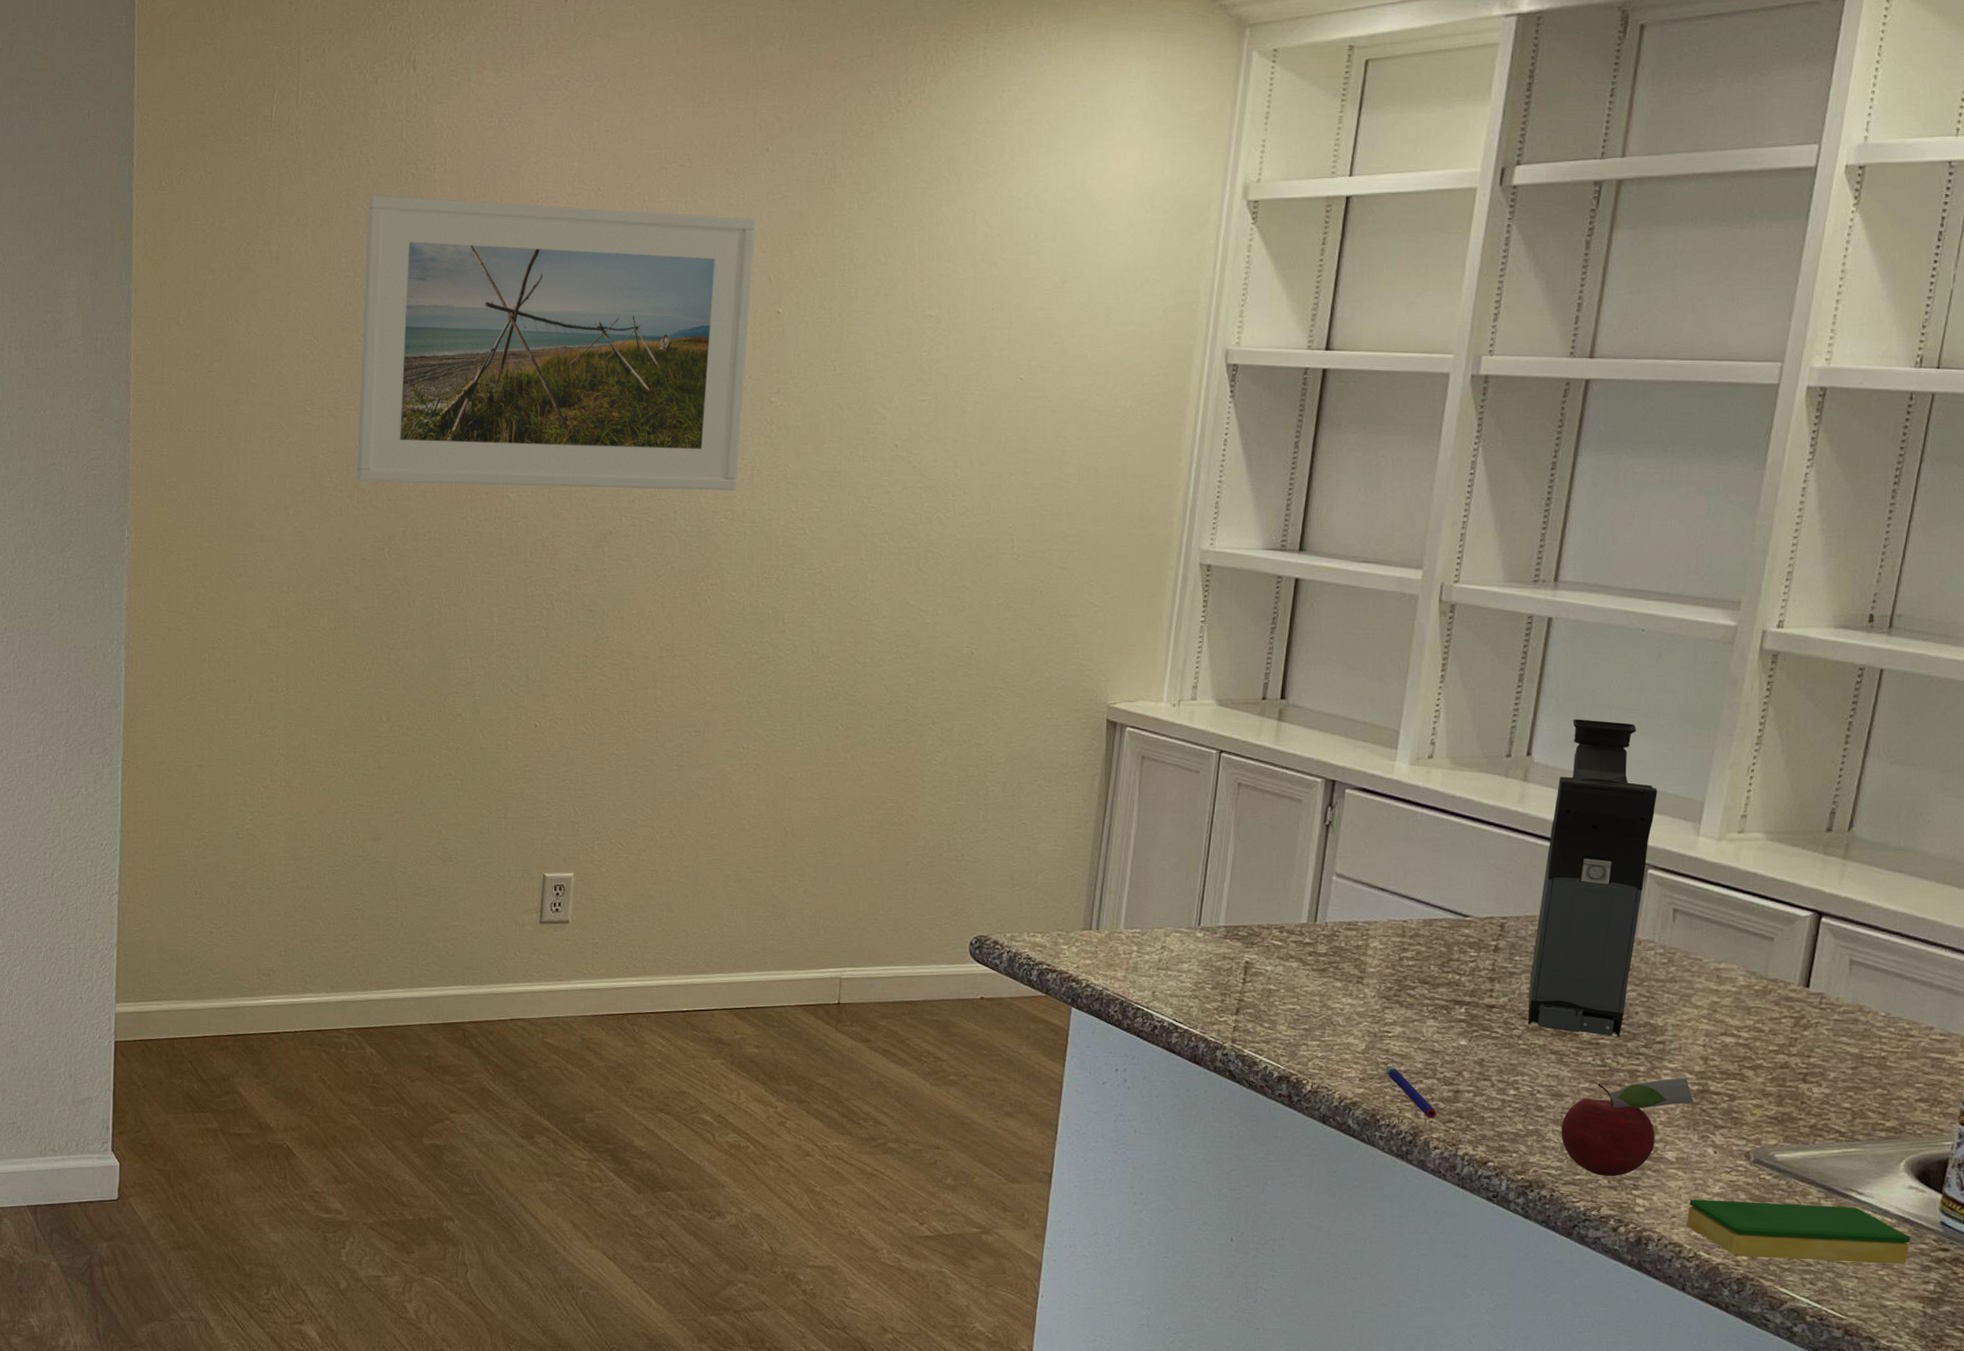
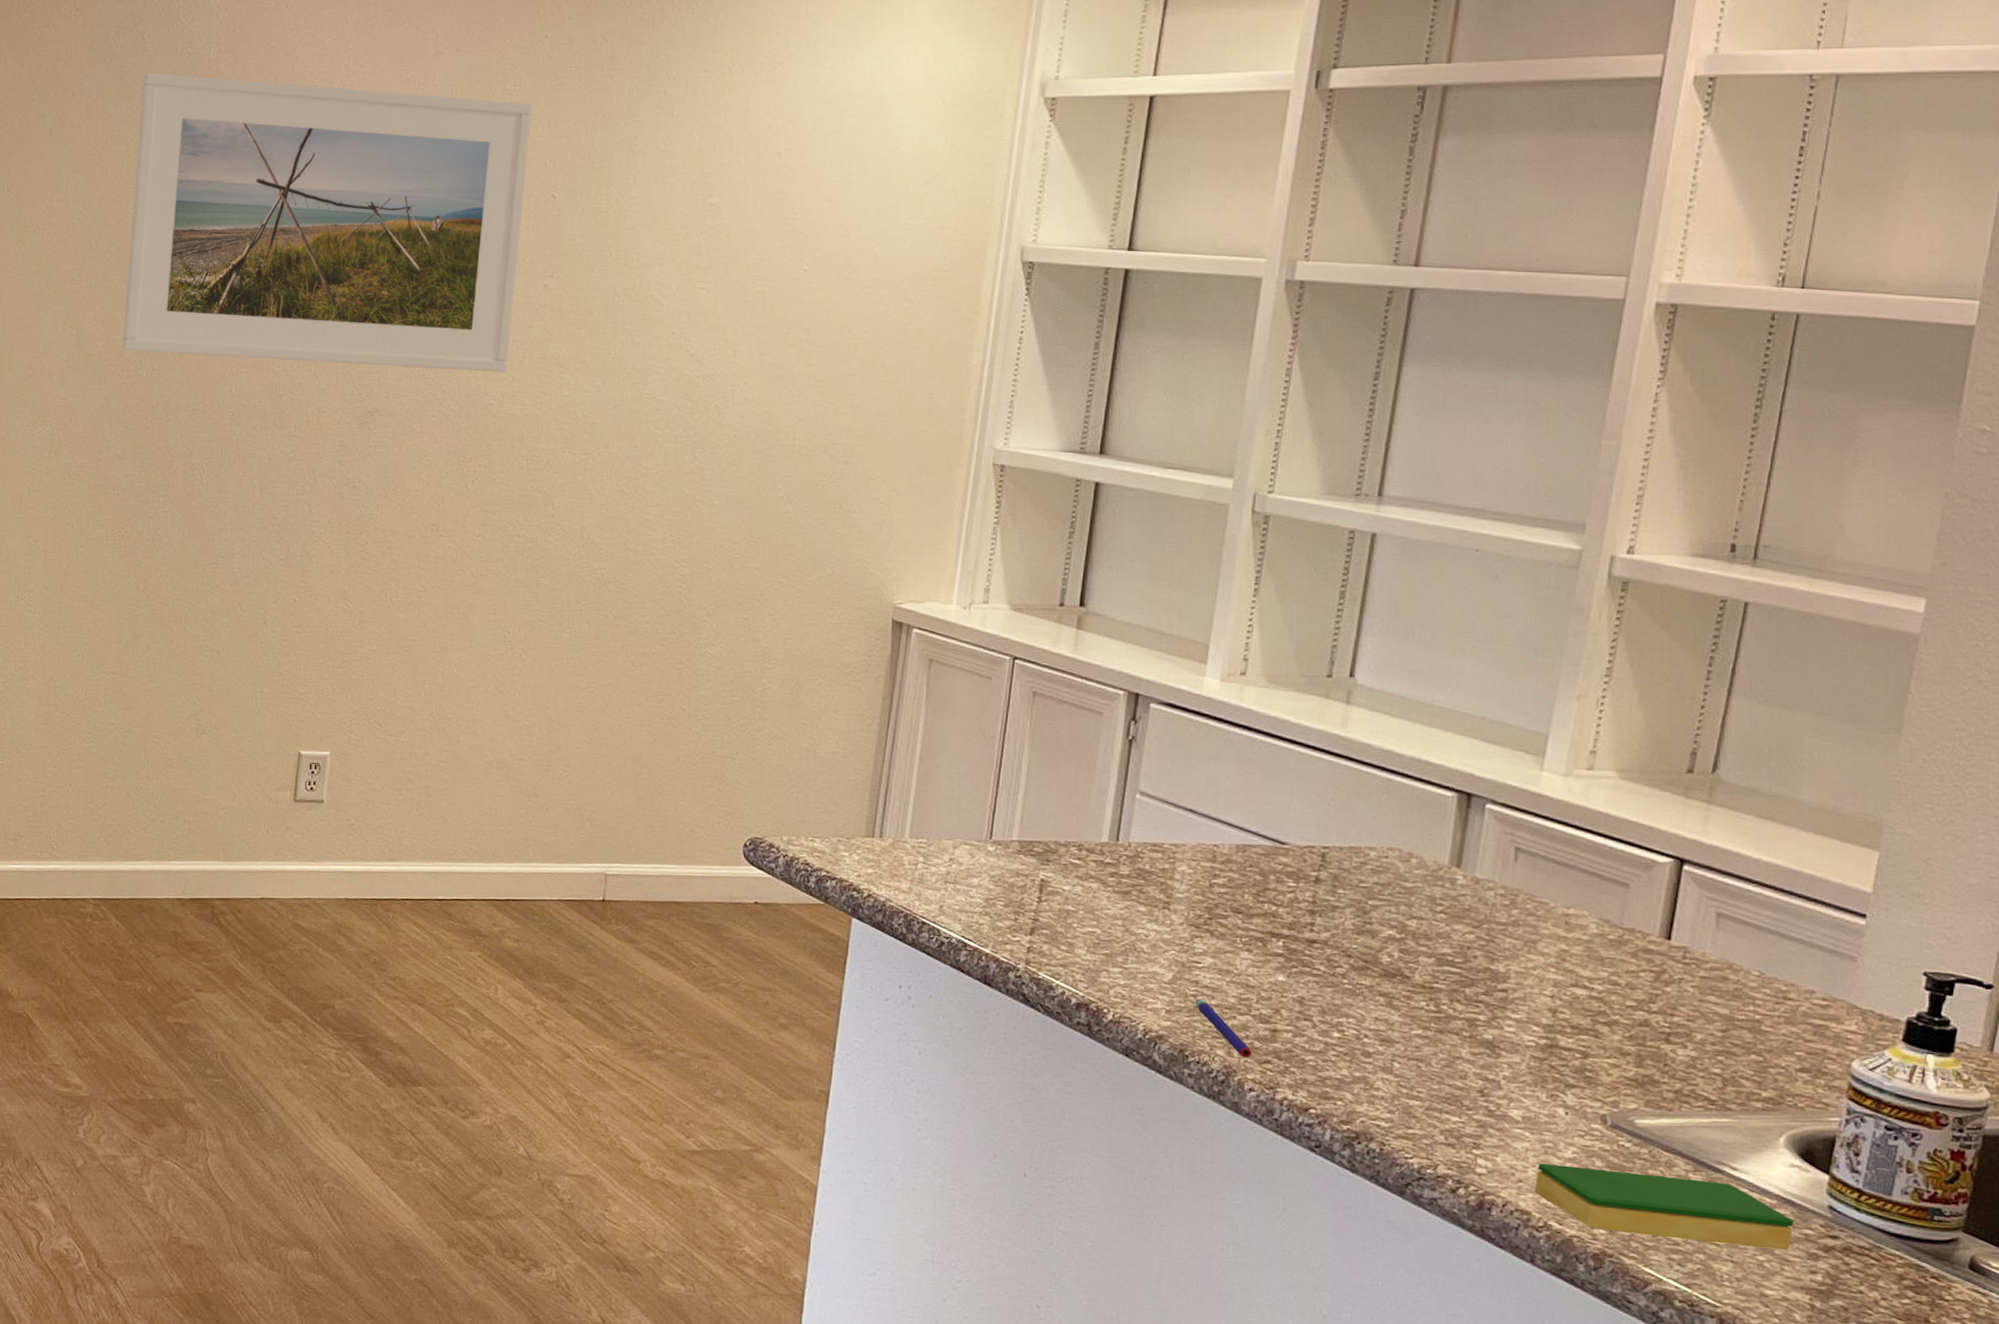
coffee maker: present [1527,719,1657,1038] -> none [1353,641,1495,983]
fruit: present [1561,1078,1694,1176] -> none [1391,1030,1541,1133]

